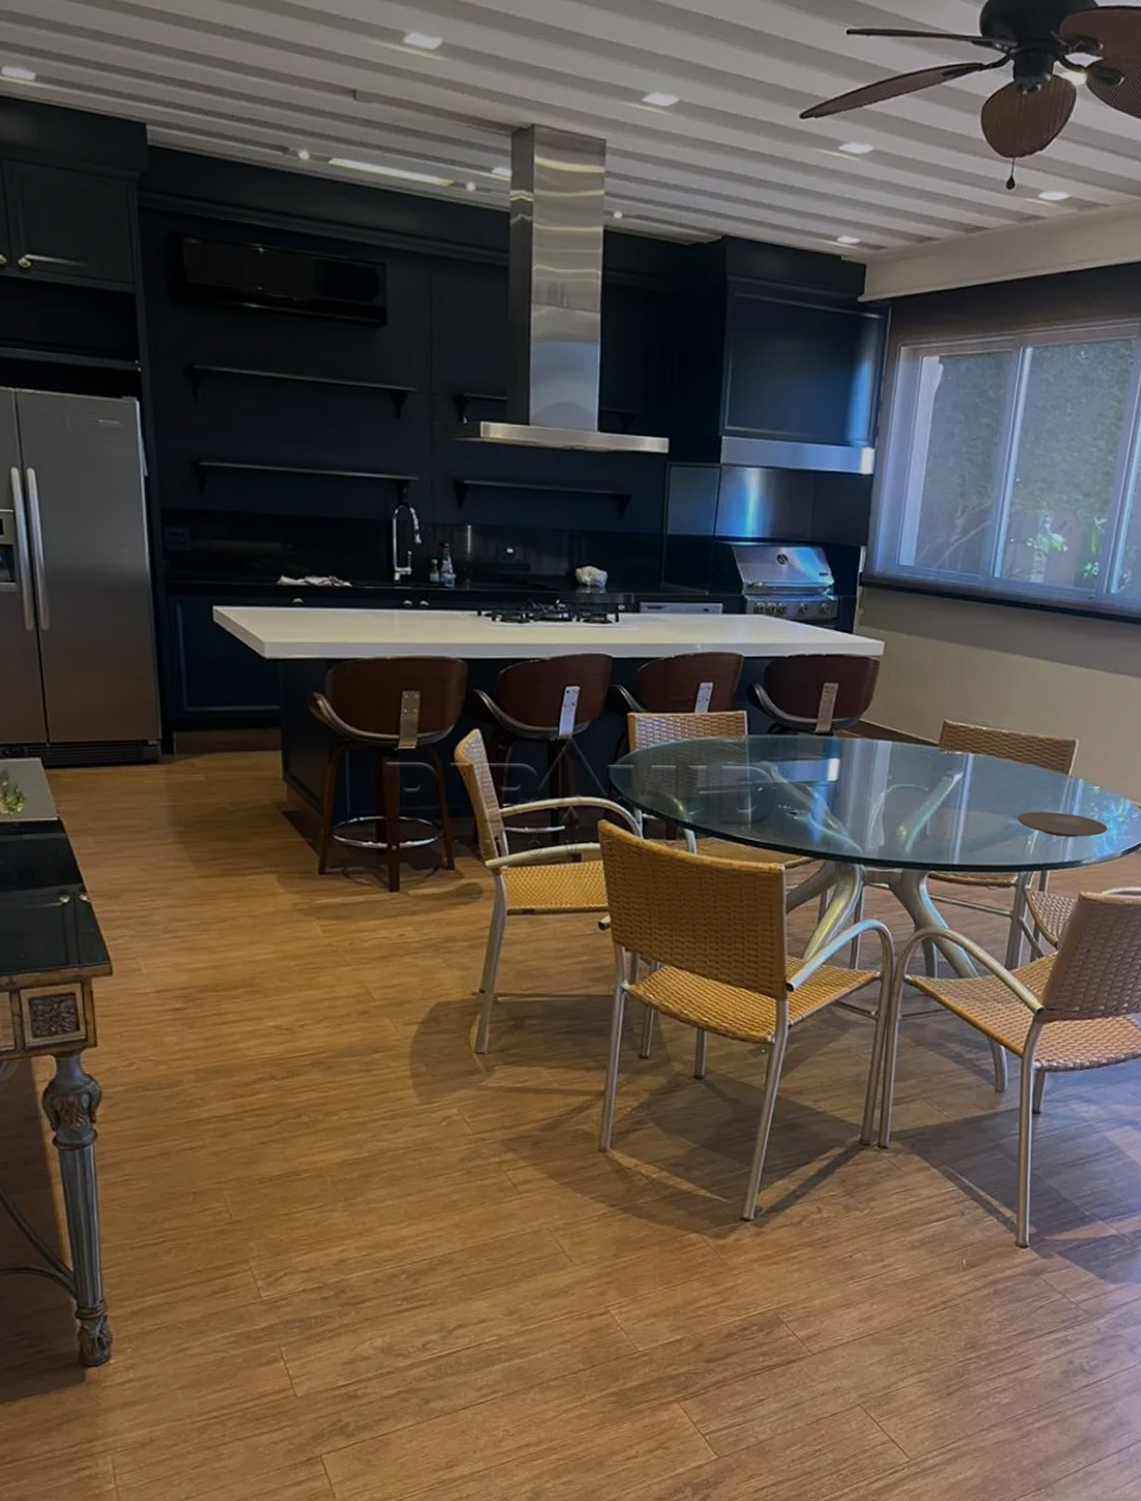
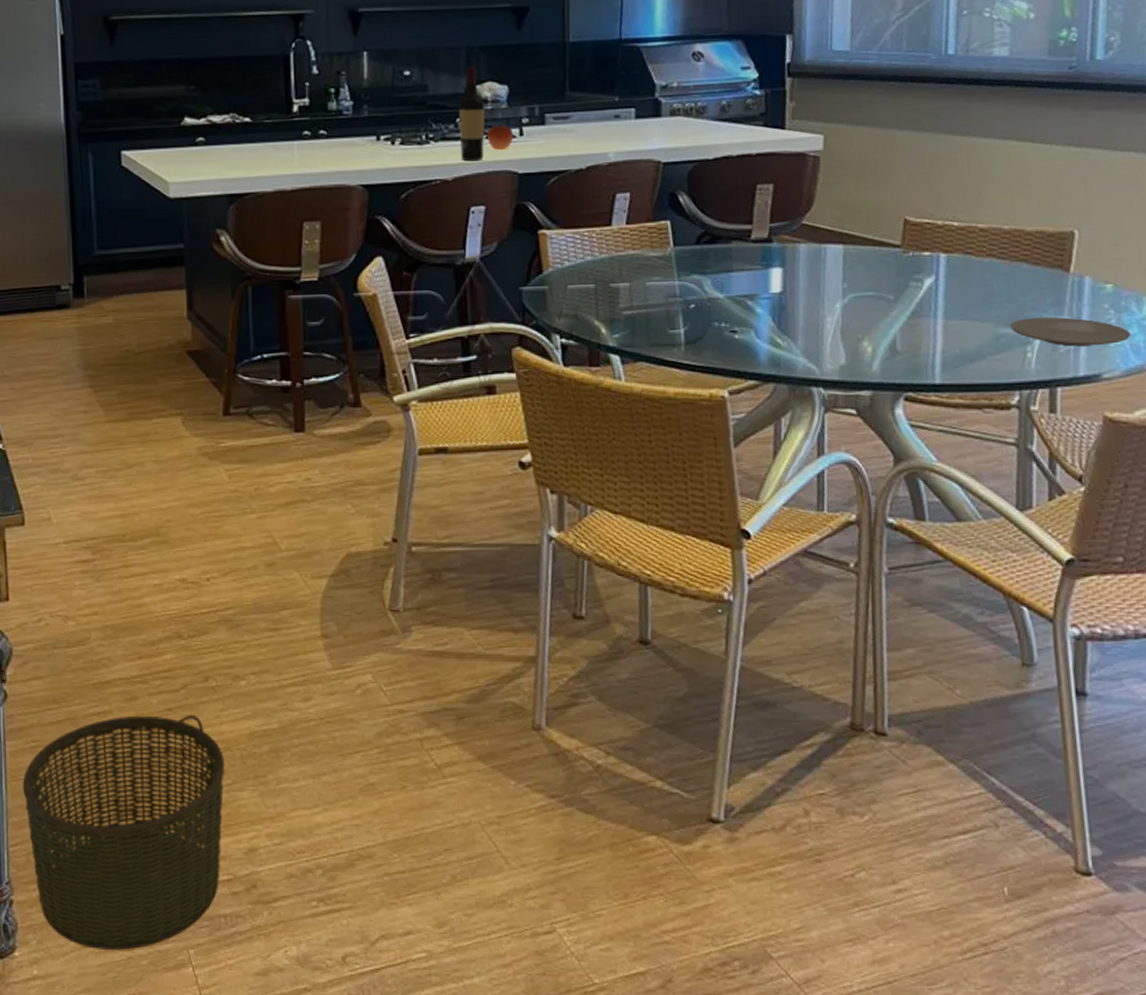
basket: none [115,1147,317,1352] -> present [22,714,226,950]
wine bottle: none [559,550,584,643] -> present [459,66,485,161]
fruit: none [585,609,610,633] -> present [487,125,514,150]

